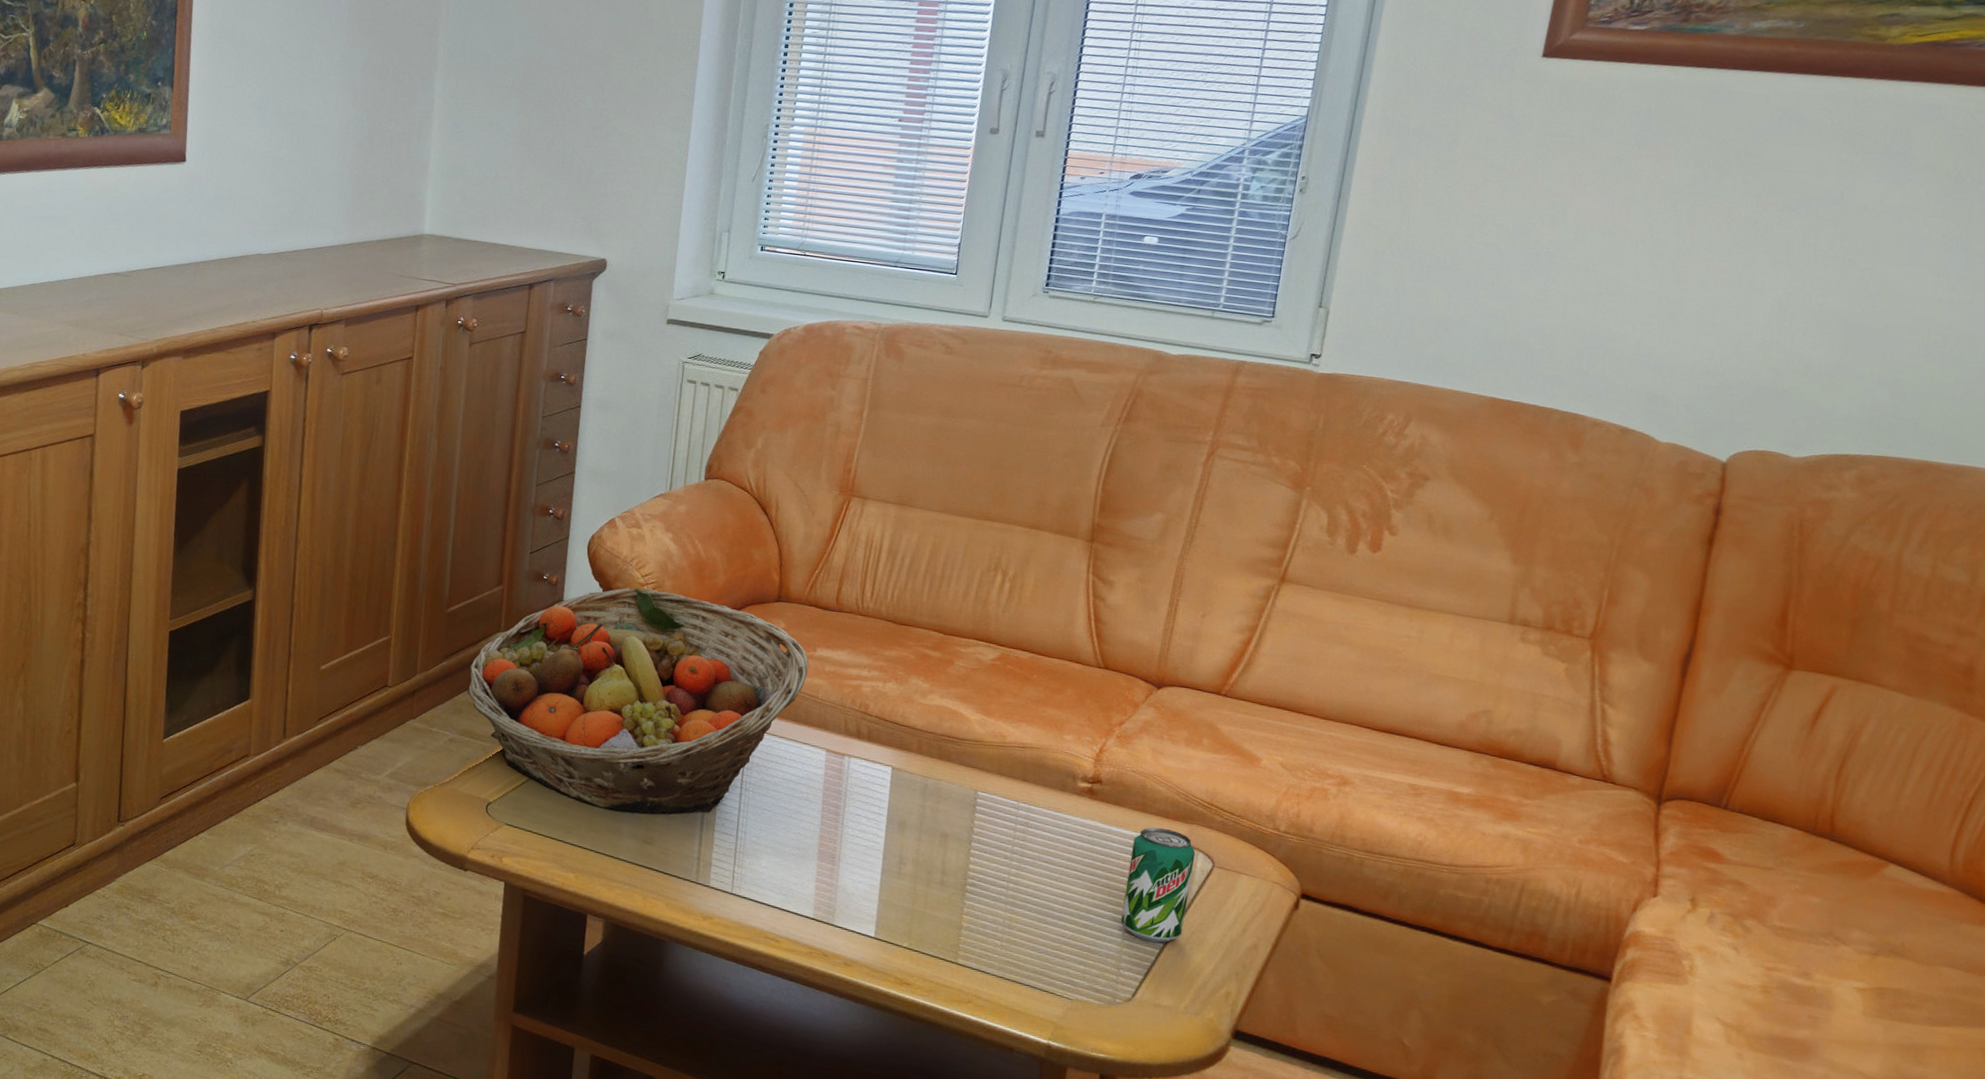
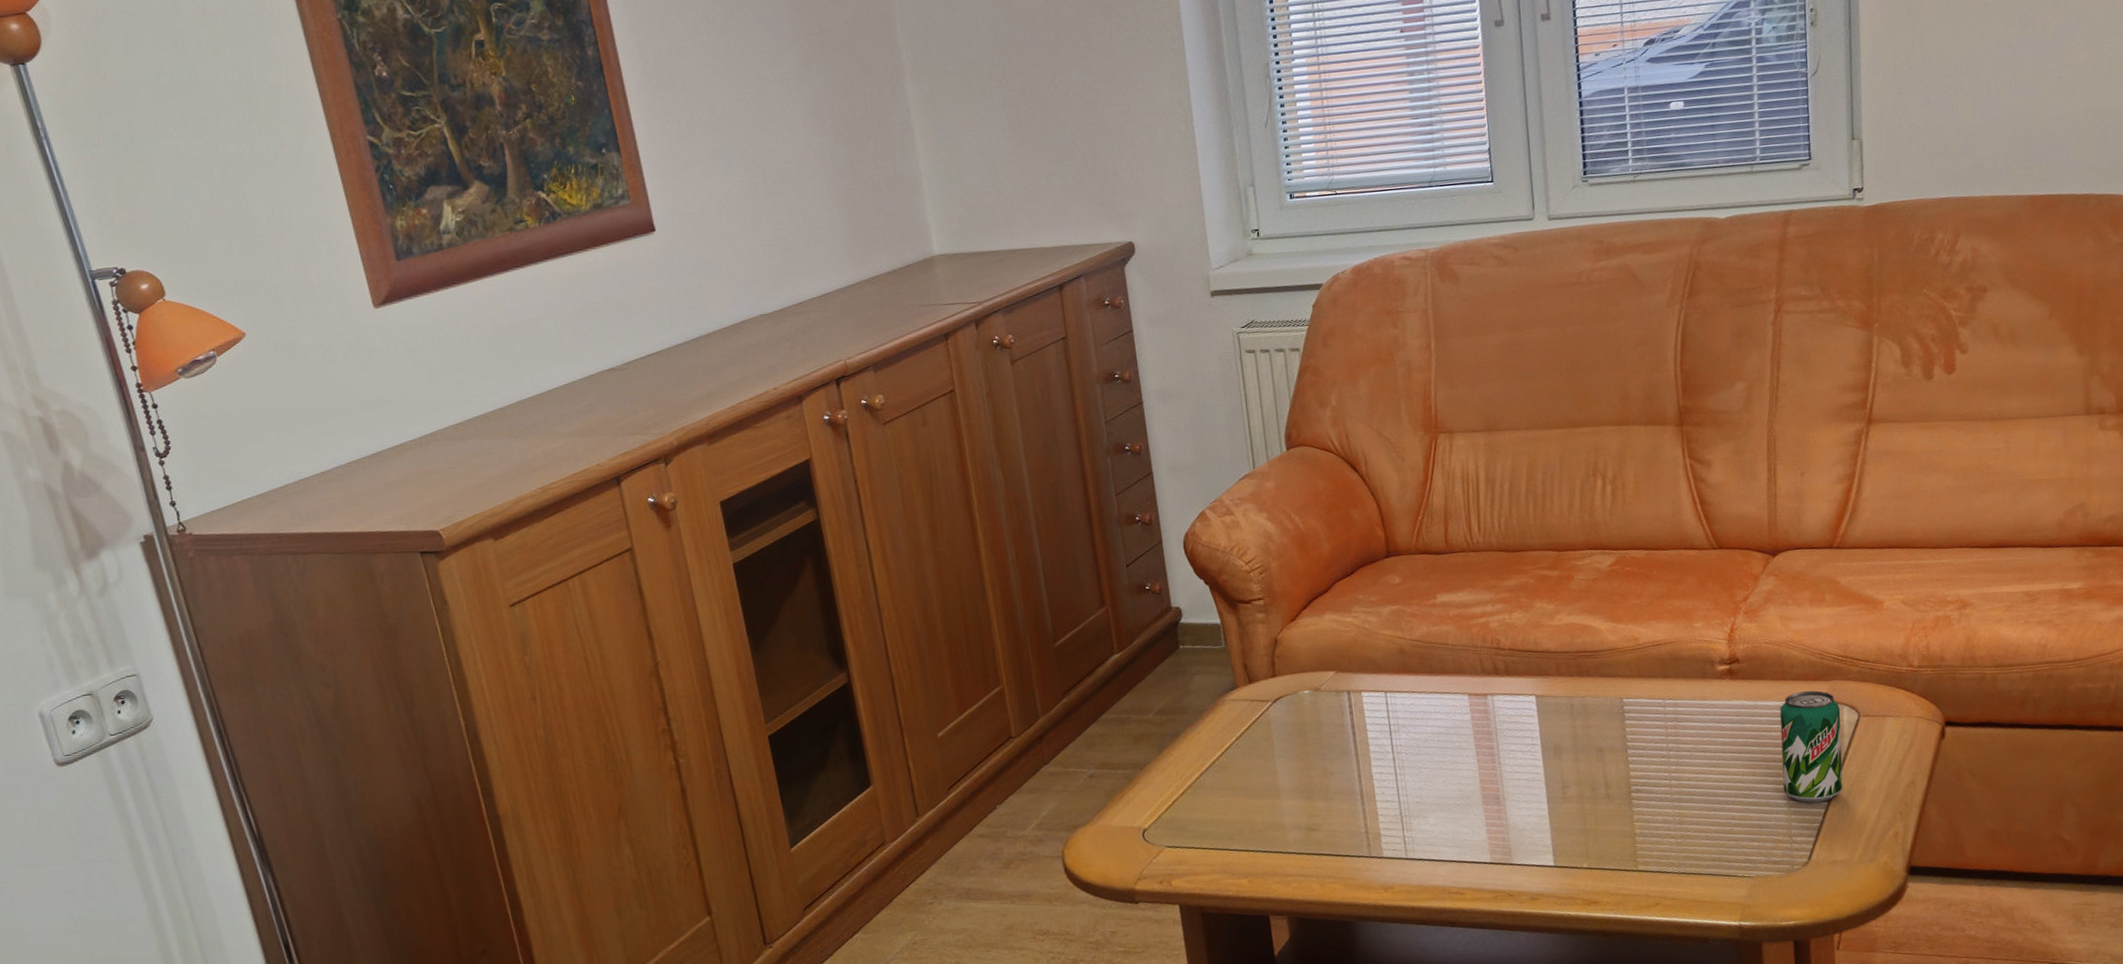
fruit basket: present [467,588,809,814] -> none [1091,573,1433,807]

